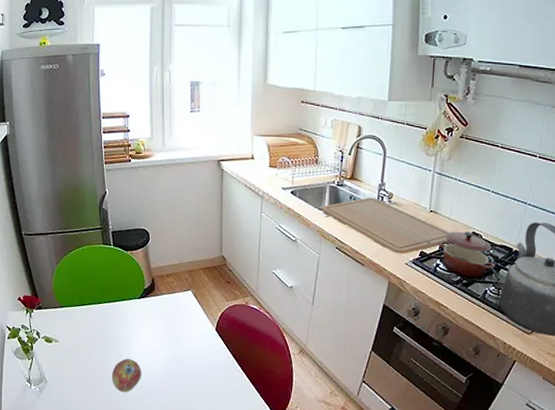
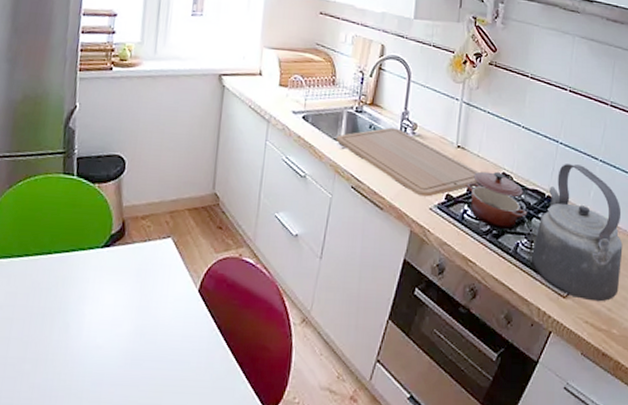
fruit: present [112,359,142,392] -> none [51,332,95,381]

